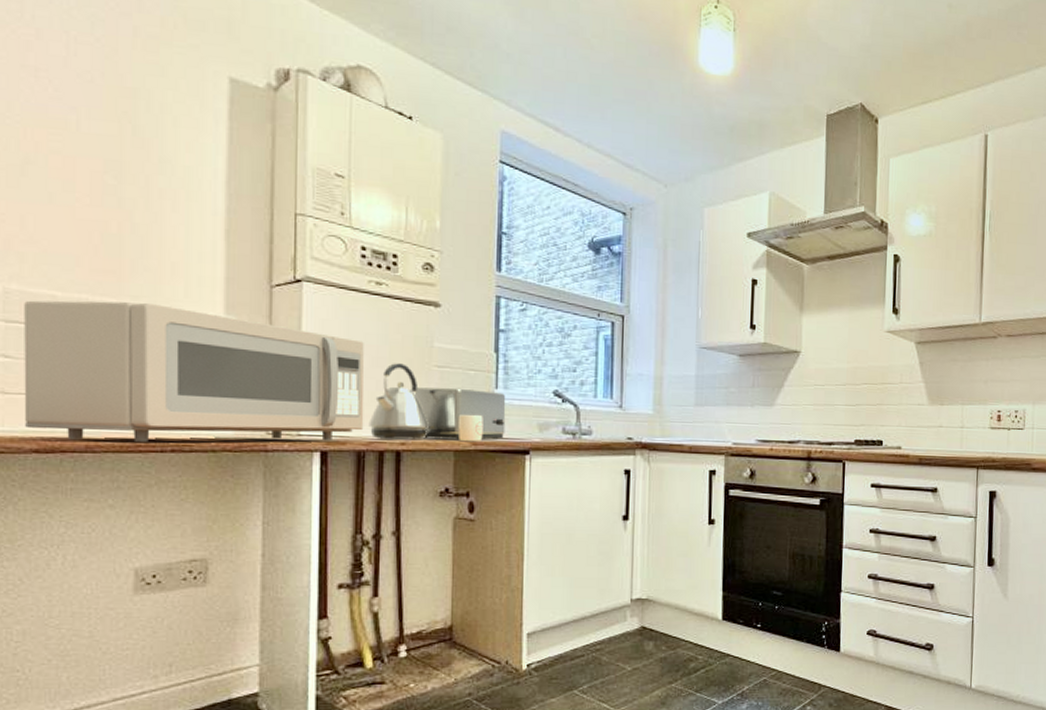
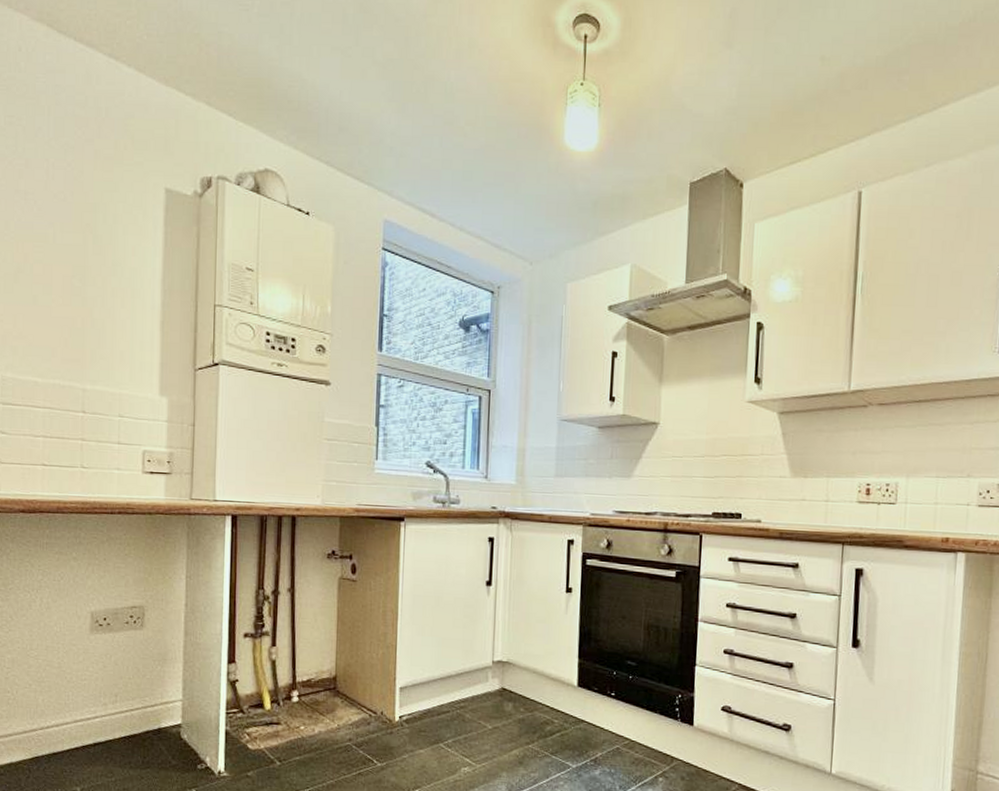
microwave: present [24,300,364,442] -> none [15,385,267,506]
kettle: present [368,363,430,440] -> none [270,436,320,507]
toaster: present [414,387,506,440] -> none [307,458,385,507]
mug: present [457,415,483,442] -> none [343,484,365,509]

